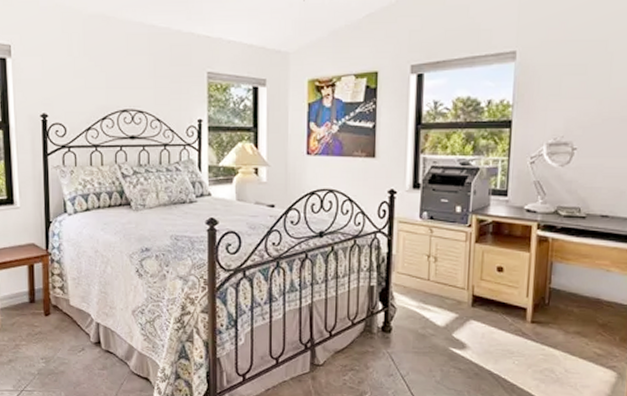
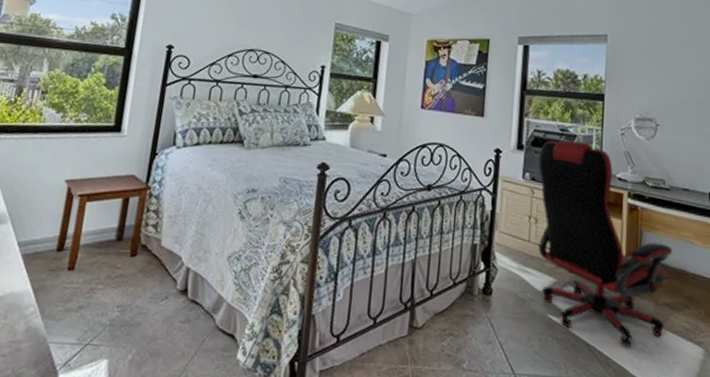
office chair: none [437,174,587,374] -> present [538,140,673,347]

